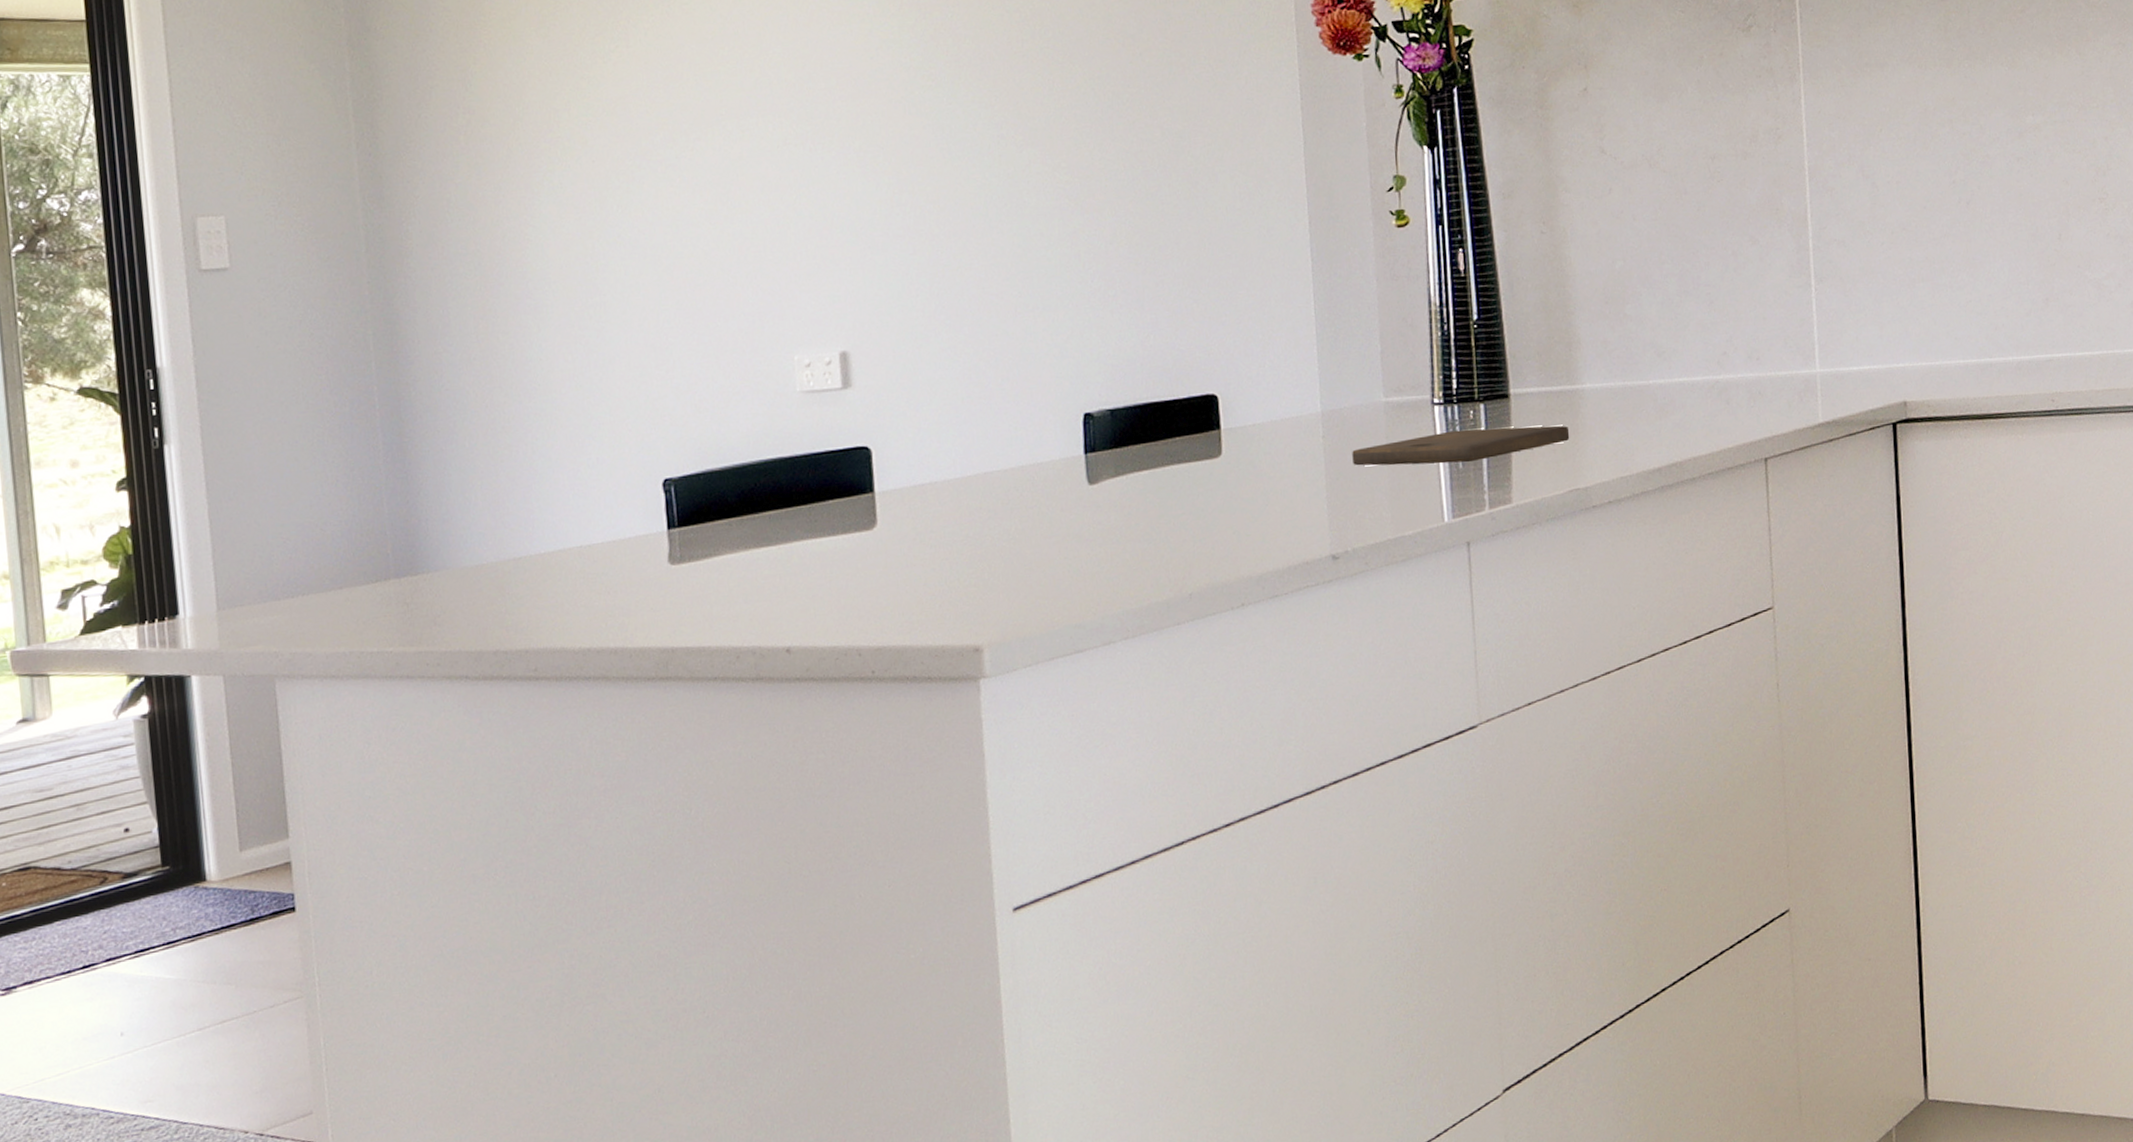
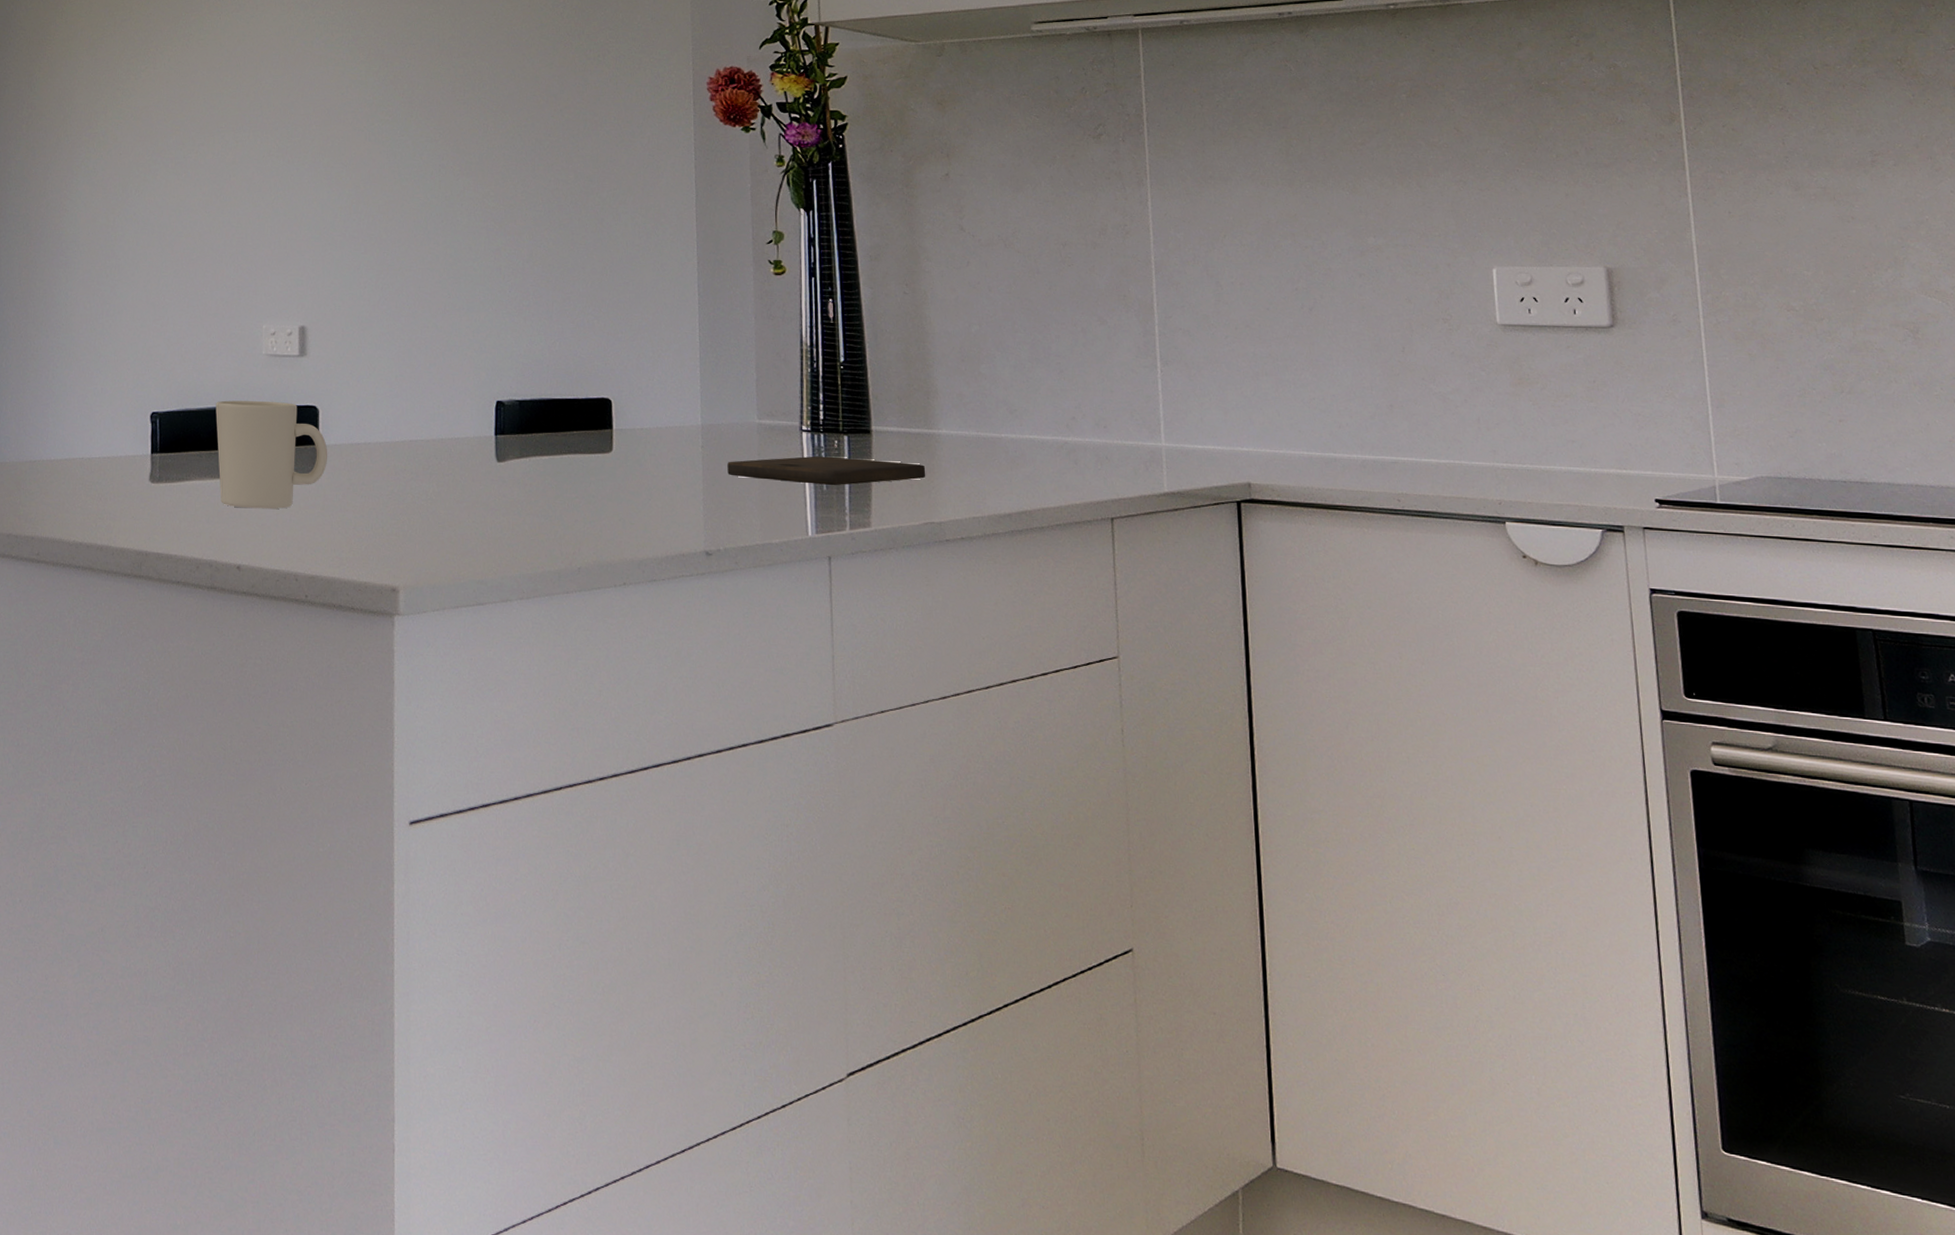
mug: none [743,446,887,580] -> present [216,400,328,509]

